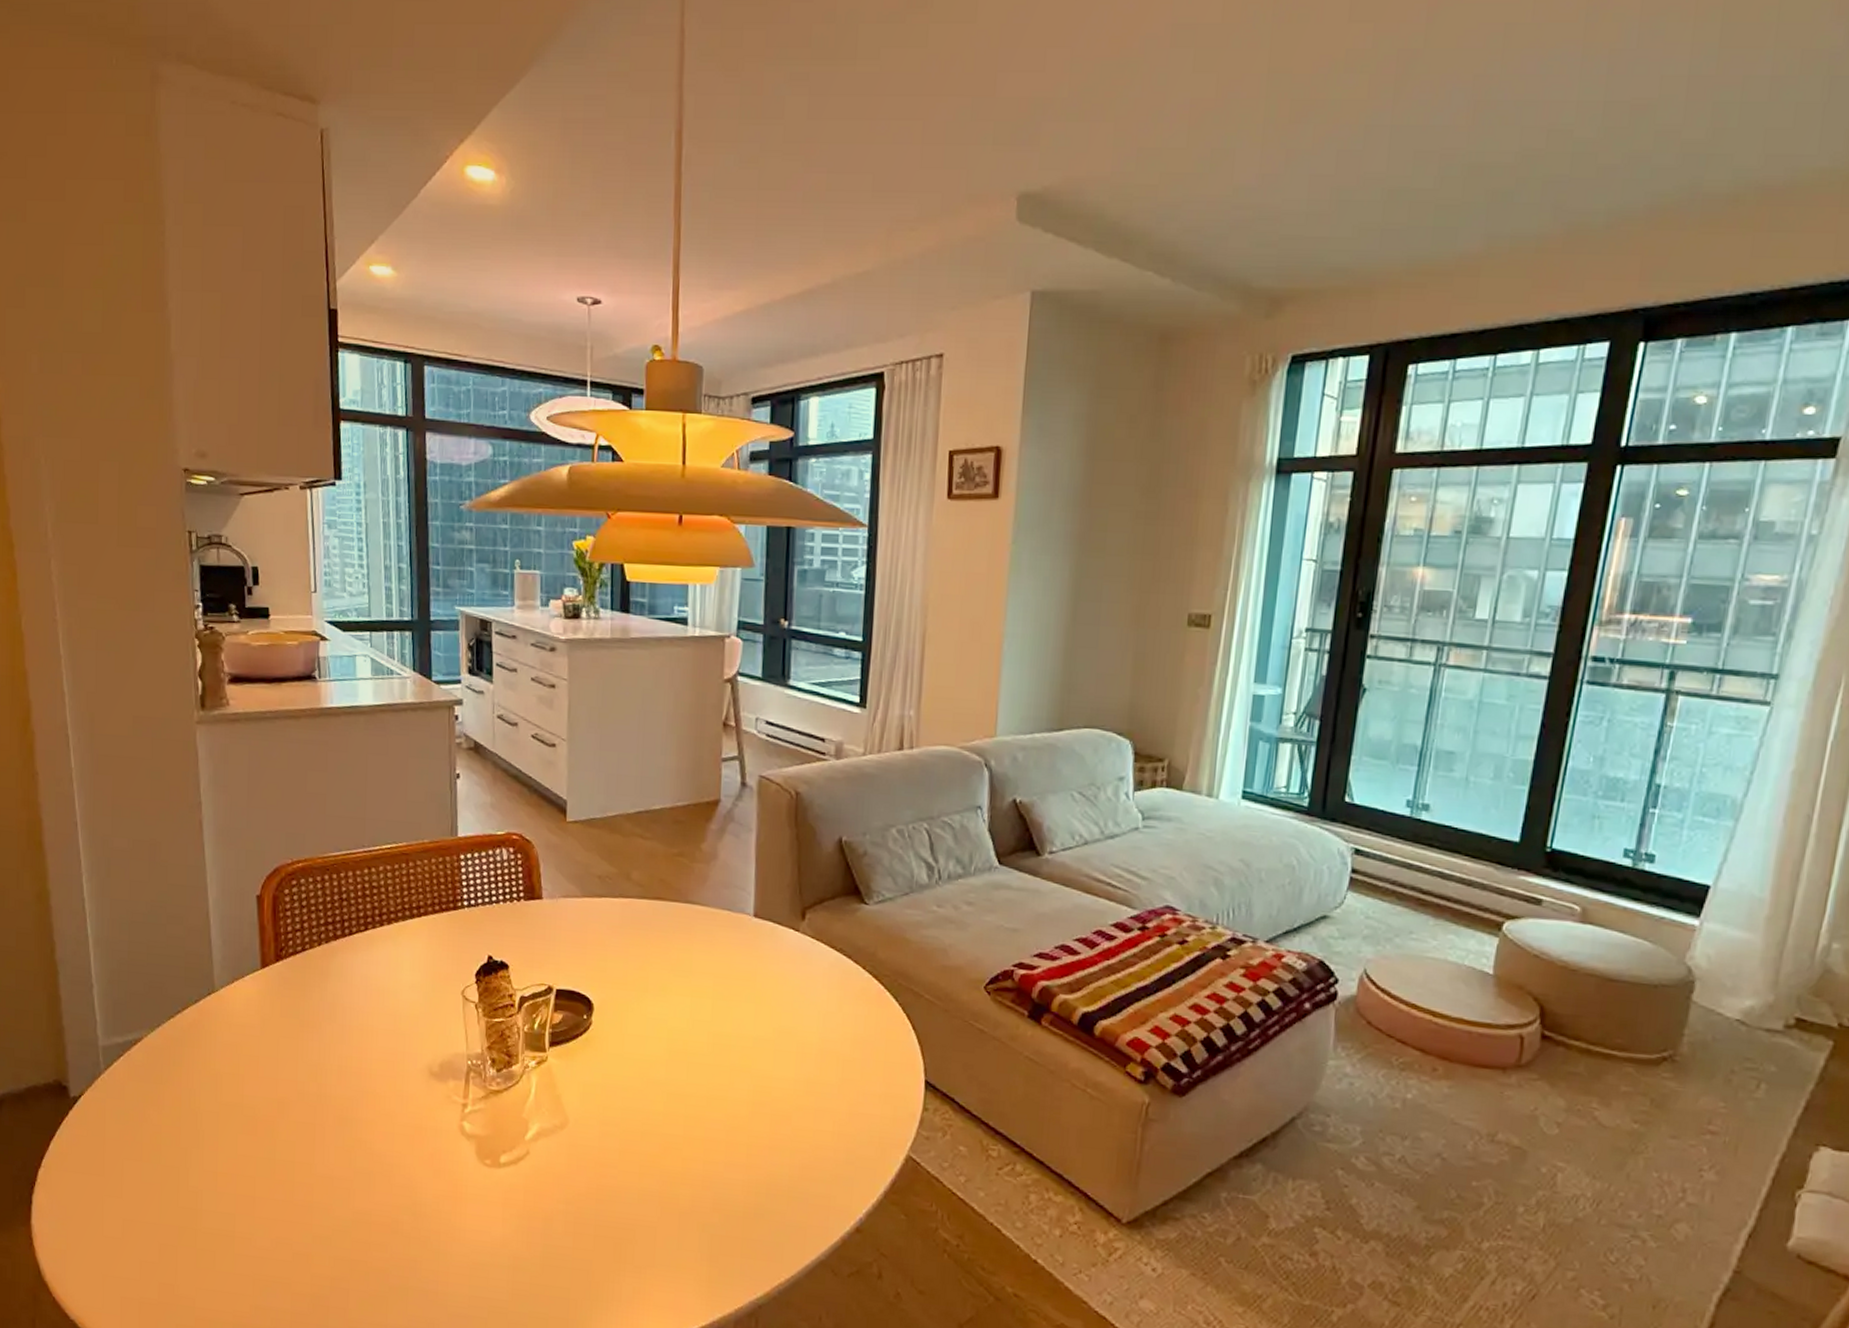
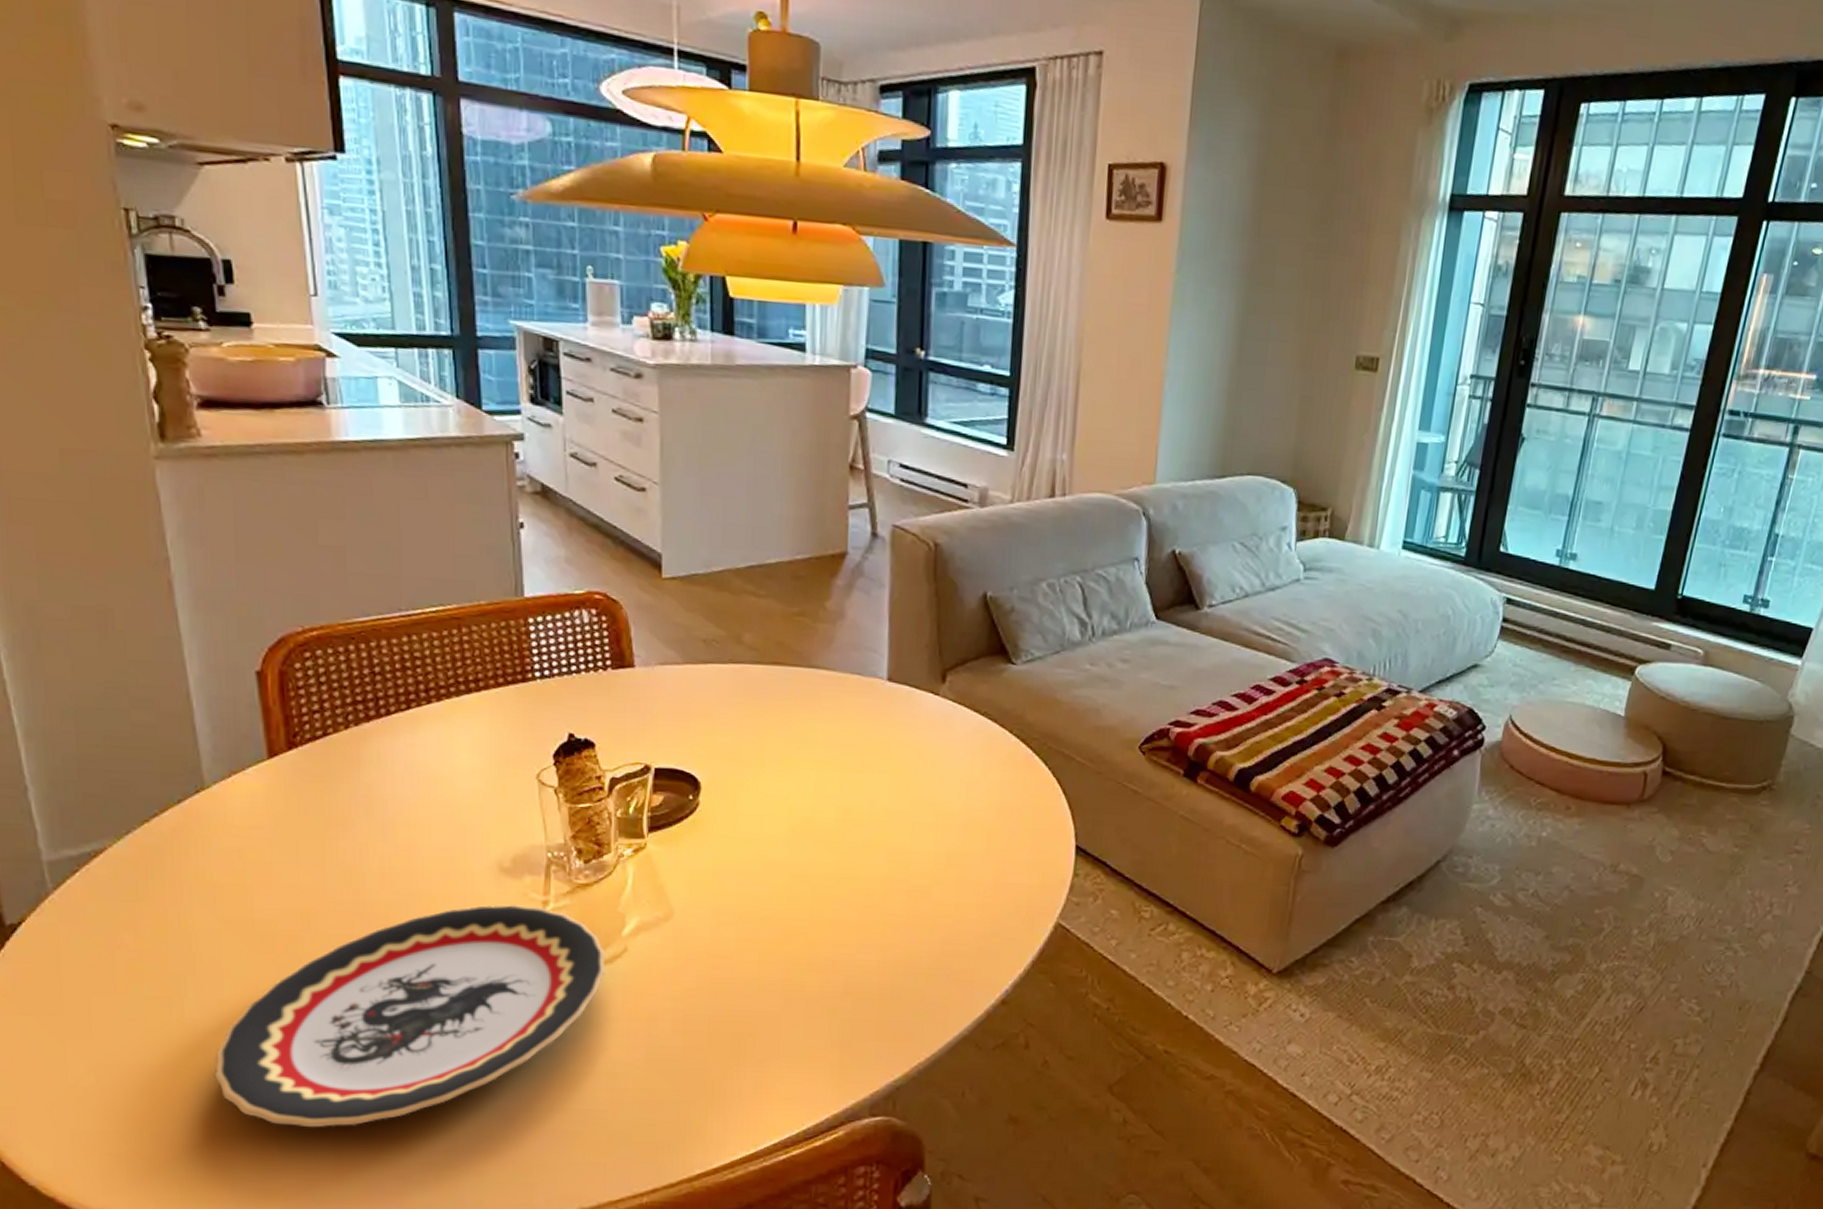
plate: none [207,1104,512,1294] -> present [215,904,607,1128]

